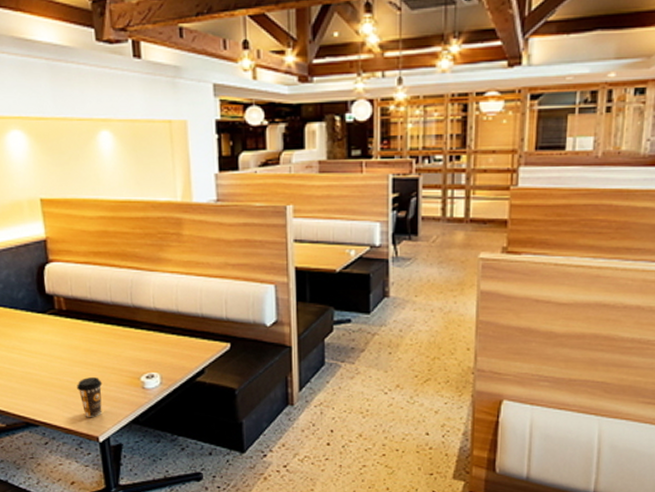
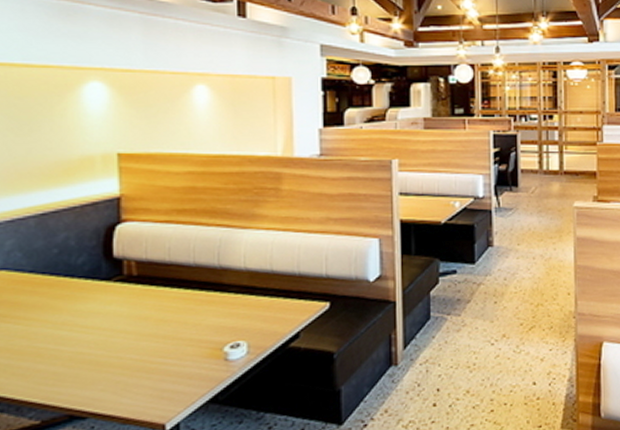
coffee cup: present [77,376,103,417] -> none [143,351,176,401]

